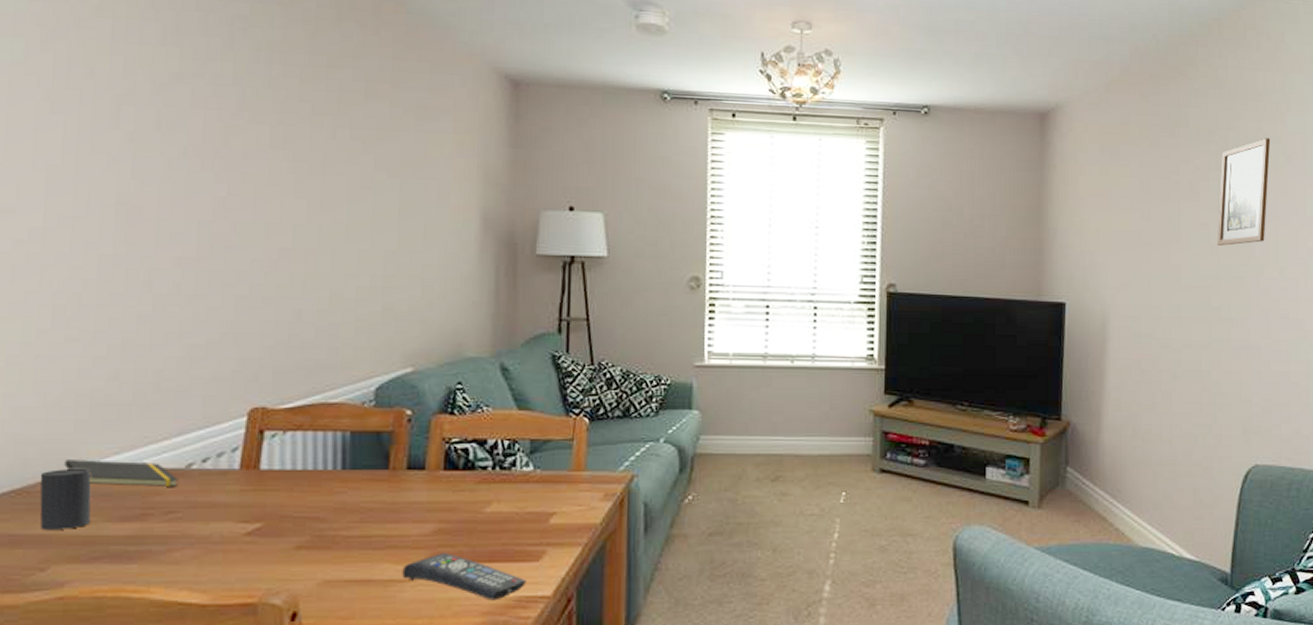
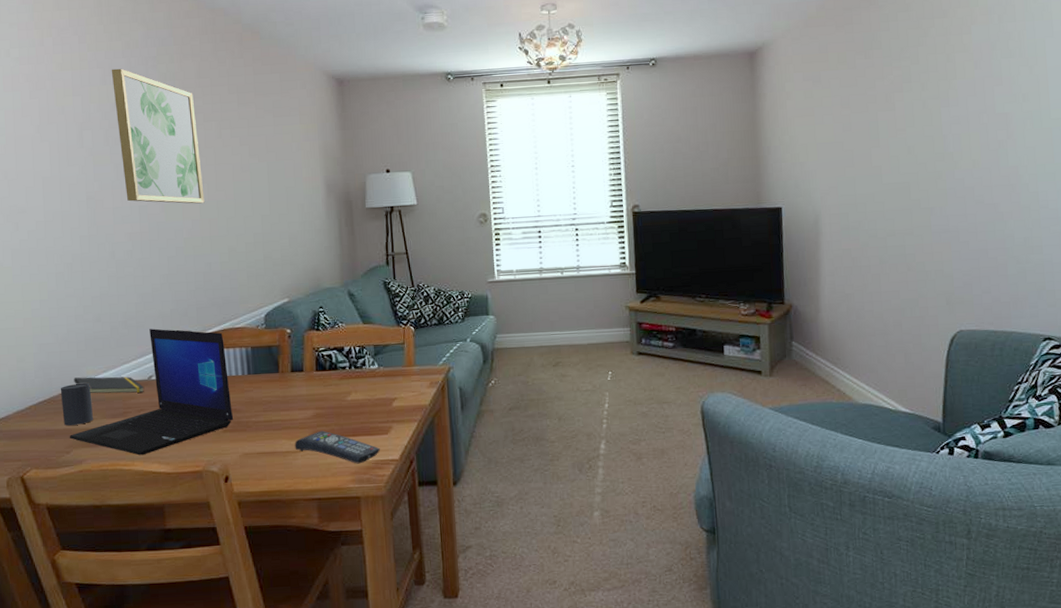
laptop: none [46,396,314,578] -> present [69,328,234,456]
wall art: none [175,25,302,226] -> present [111,68,205,204]
picture frame: present [1217,138,1271,246] -> none [913,49,958,146]

